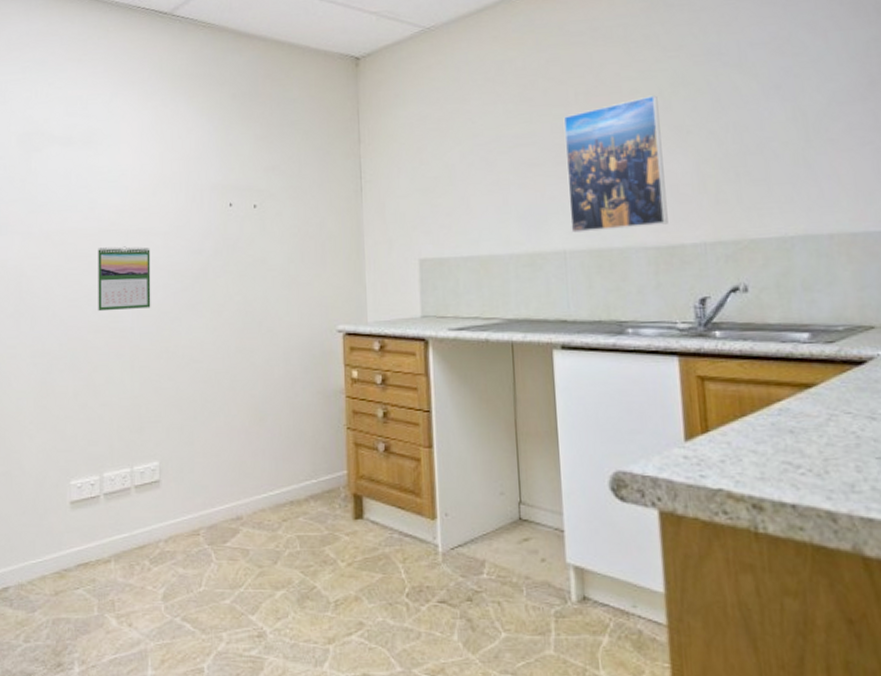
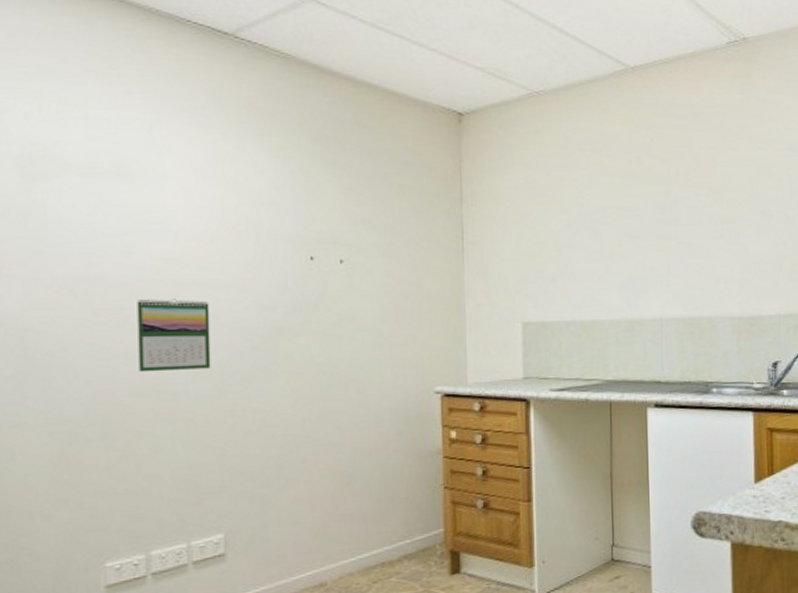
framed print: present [563,95,668,233] -> none [664,181,751,302]

